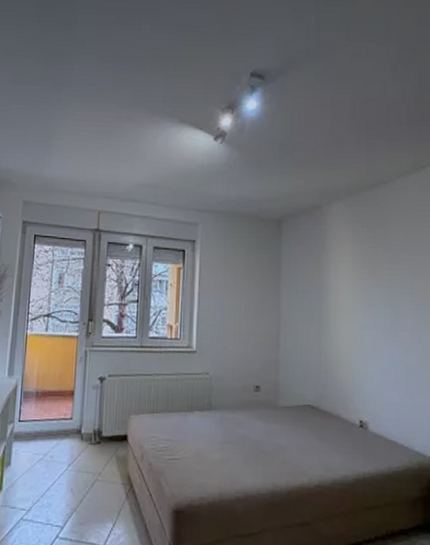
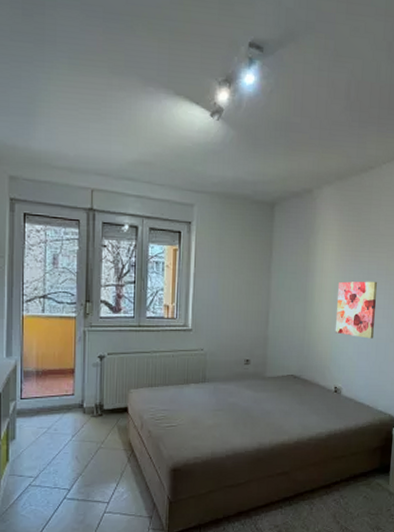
wall art: none [355,300,403,366] -> present [335,281,378,339]

